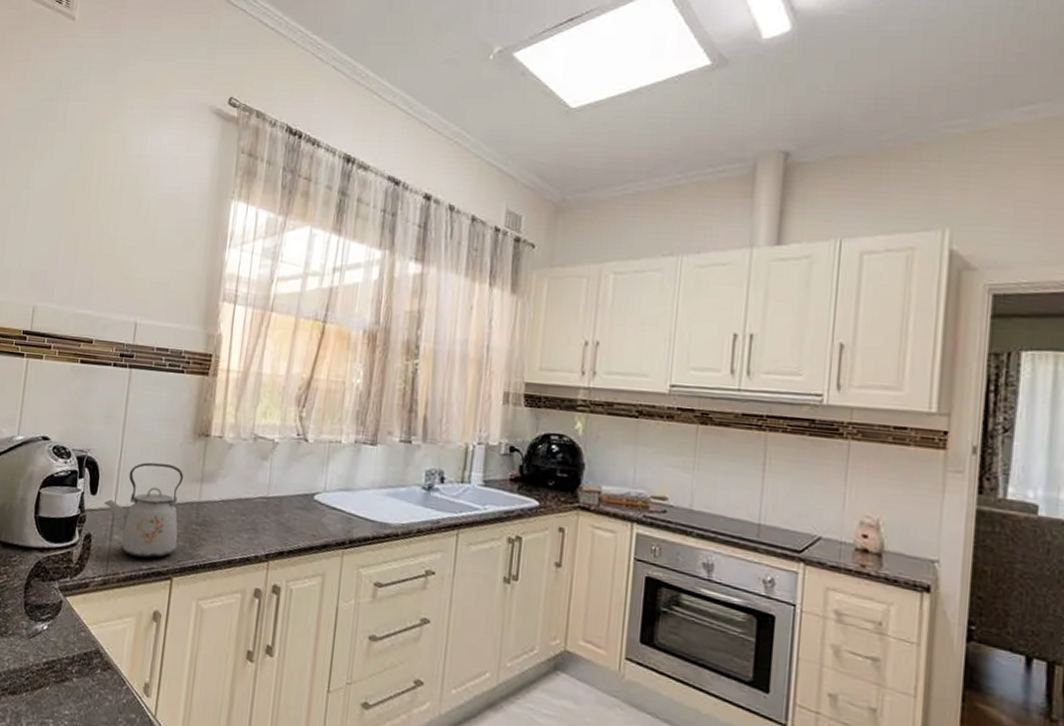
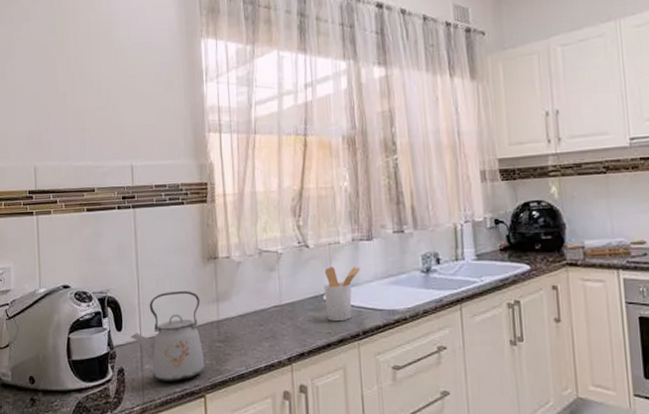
utensil holder: none [314,466,358,526] -> present [324,267,360,322]

